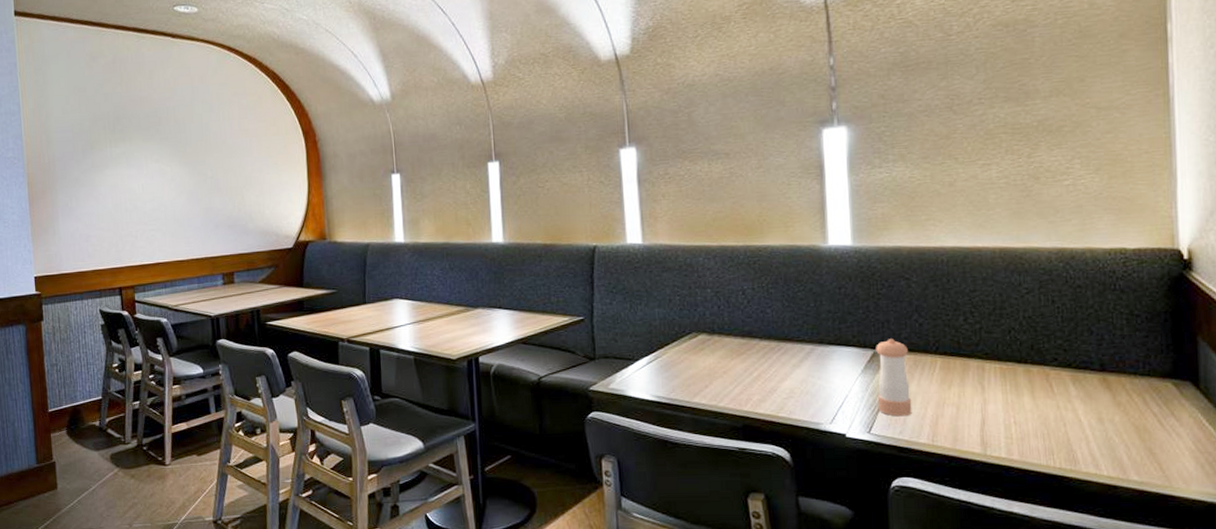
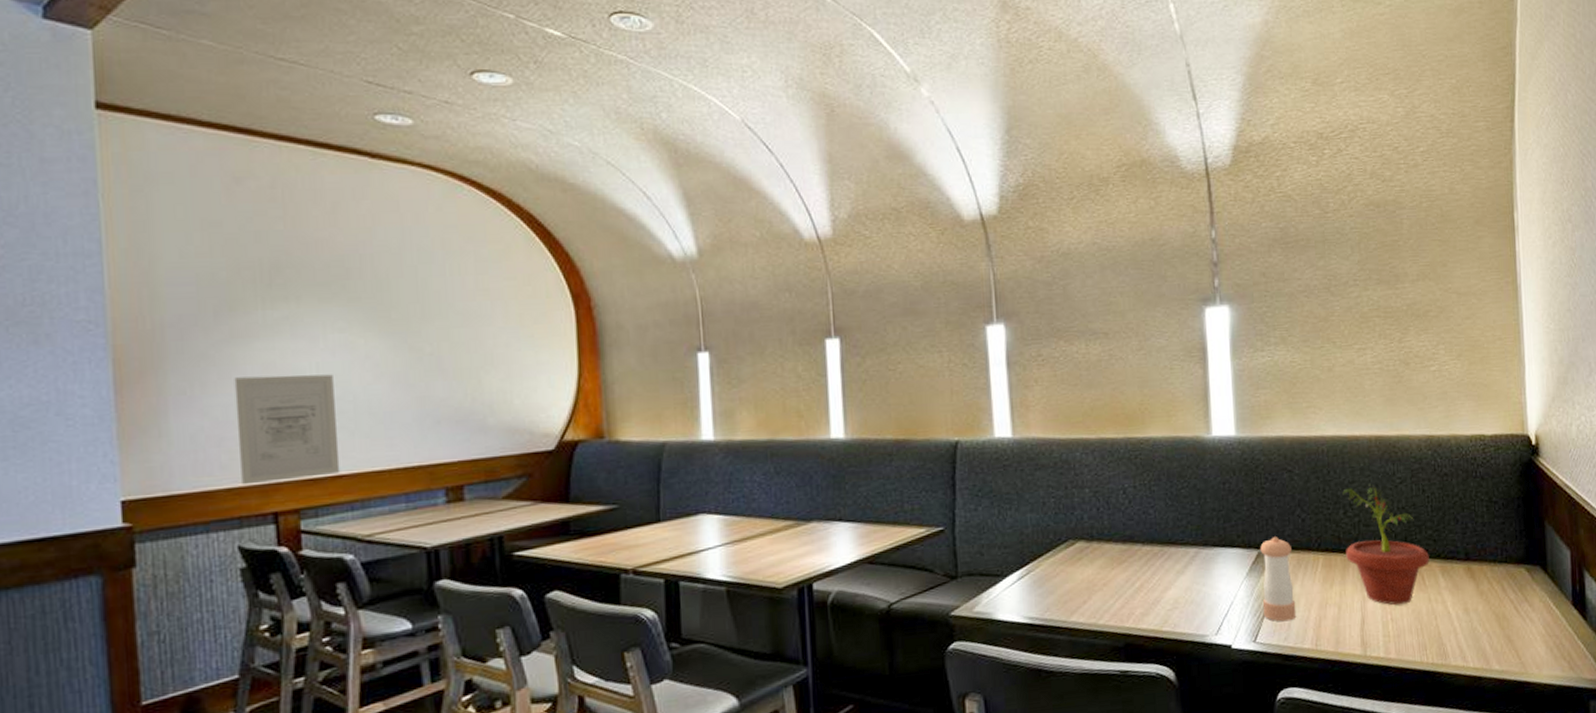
wall art: none [95,192,158,268] -> present [234,374,340,485]
potted plant: none [963,293,1059,410] -> present [1342,483,1429,605]

